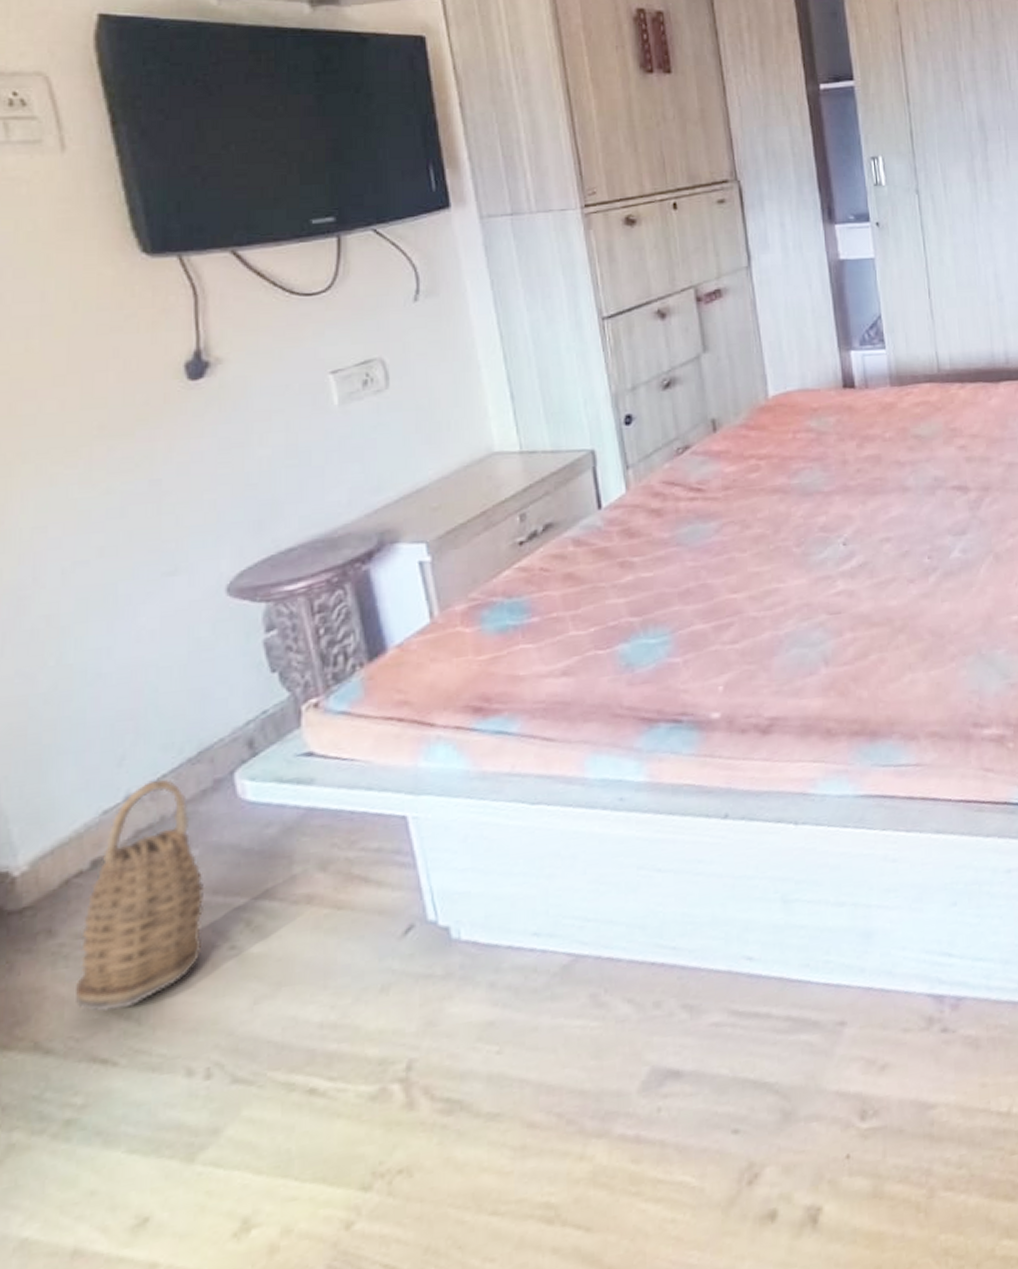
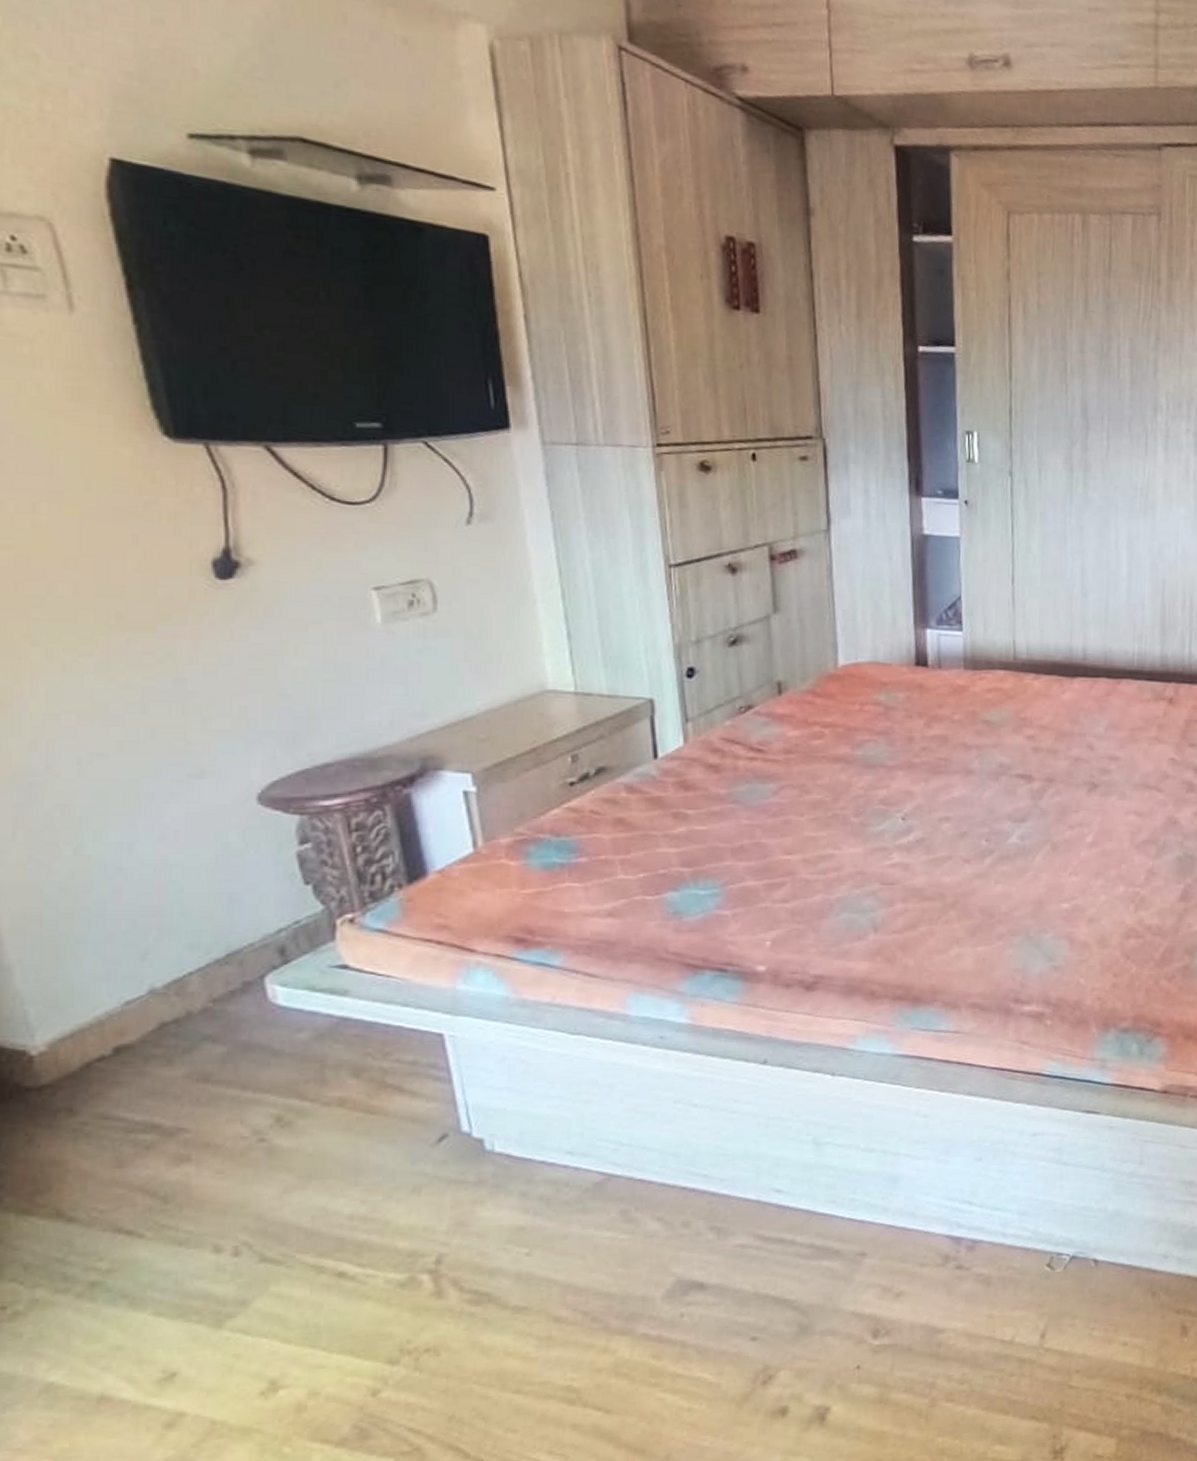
basket: present [74,780,204,1012] -> none [98,977,232,1188]

